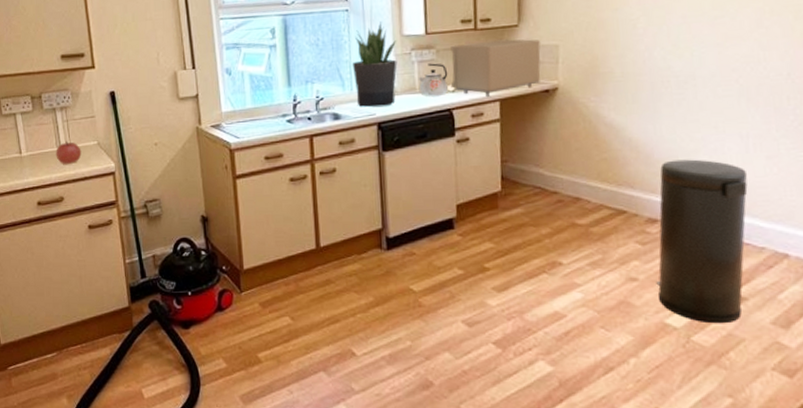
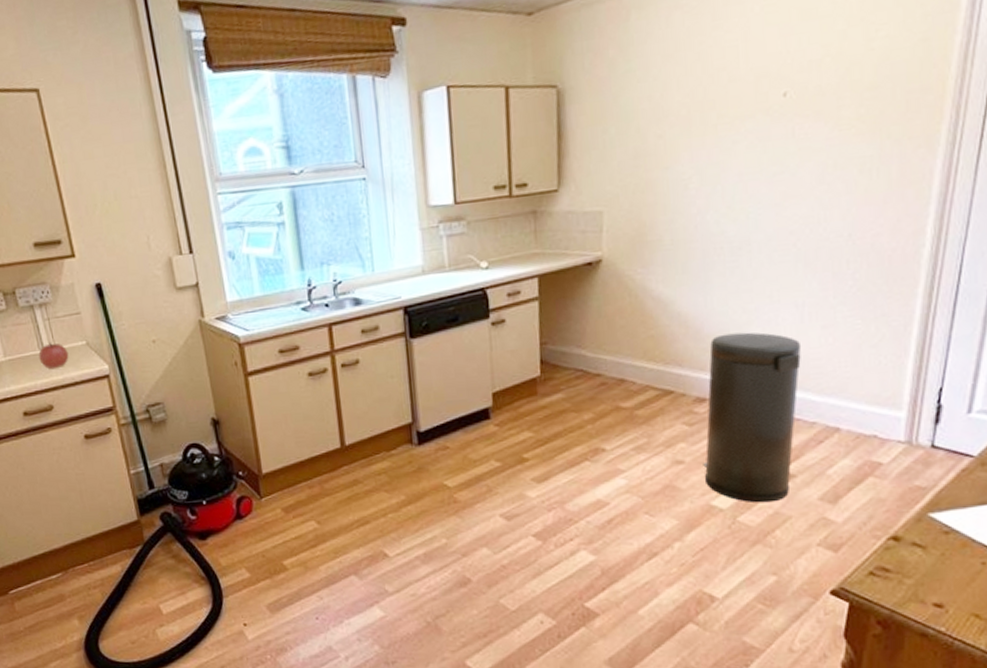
planter: present [351,21,397,108] -> none [372,191,424,291]
kettle: present [418,63,448,97] -> none [448,236,481,276]
microwave: present [450,39,541,97] -> none [483,205,583,273]

